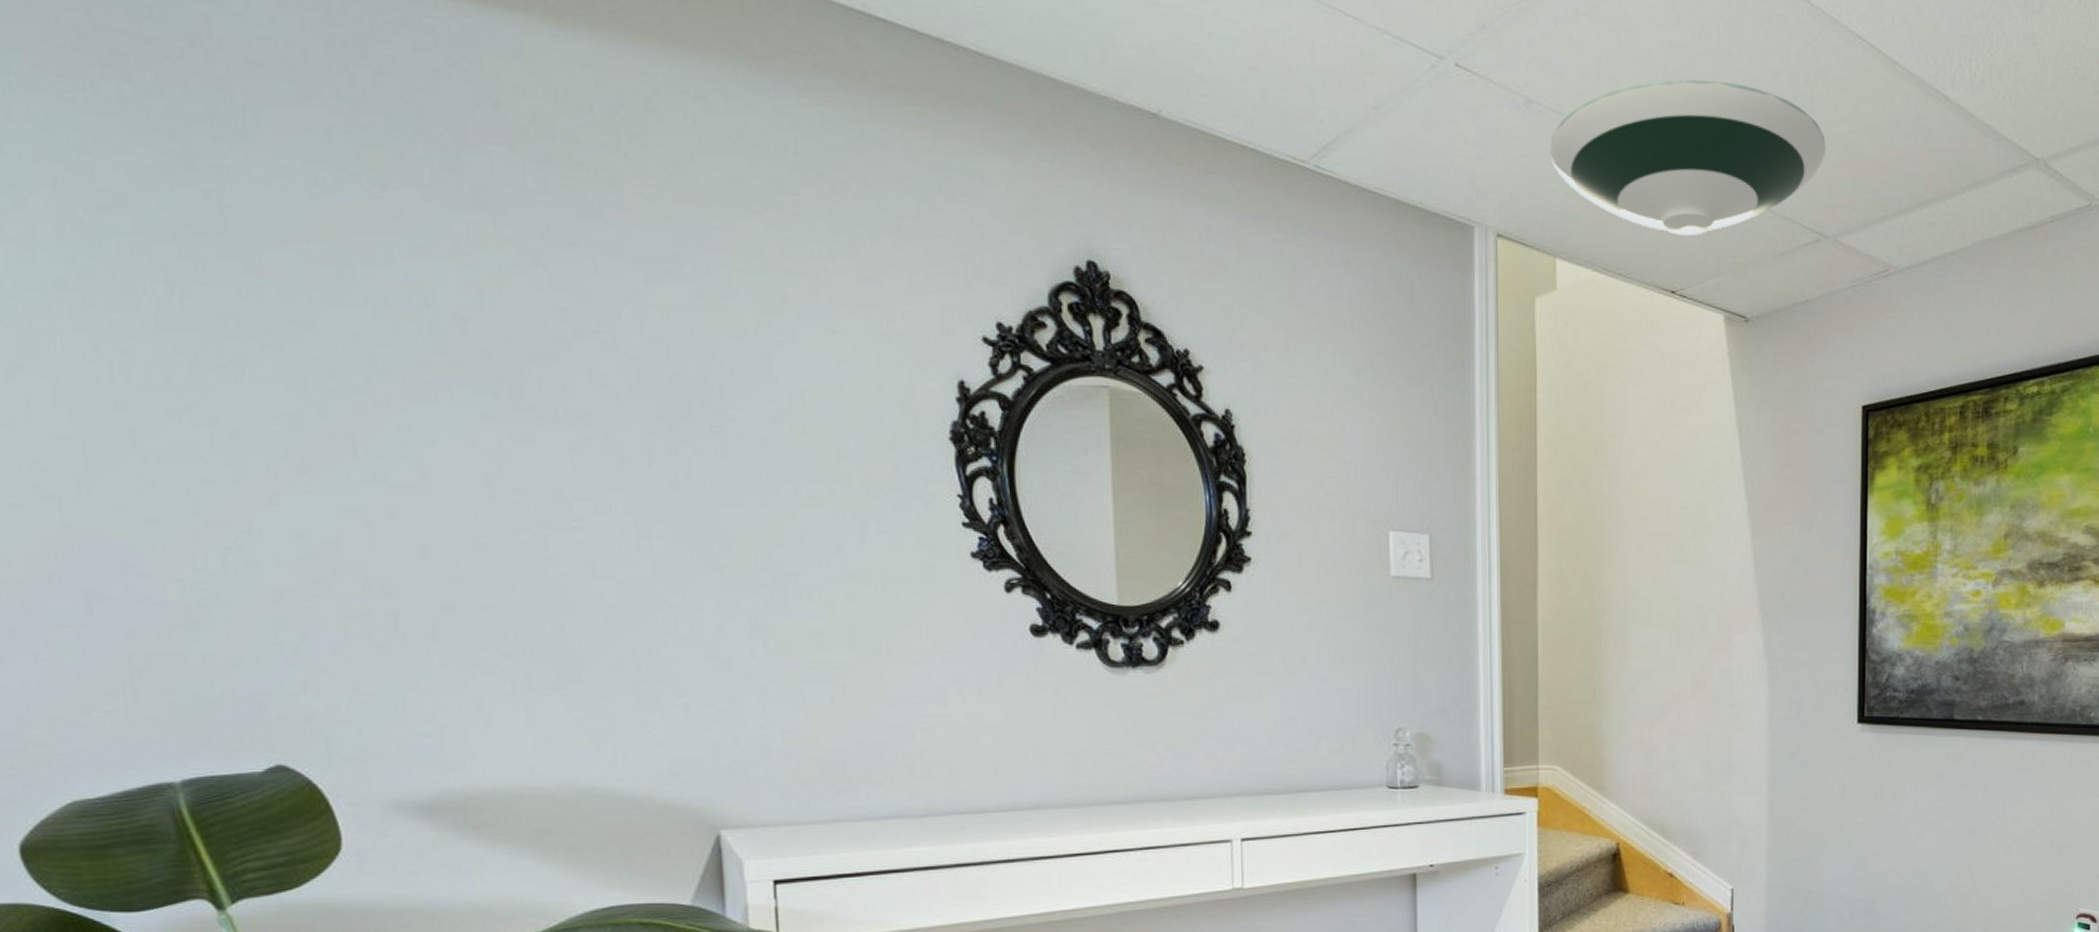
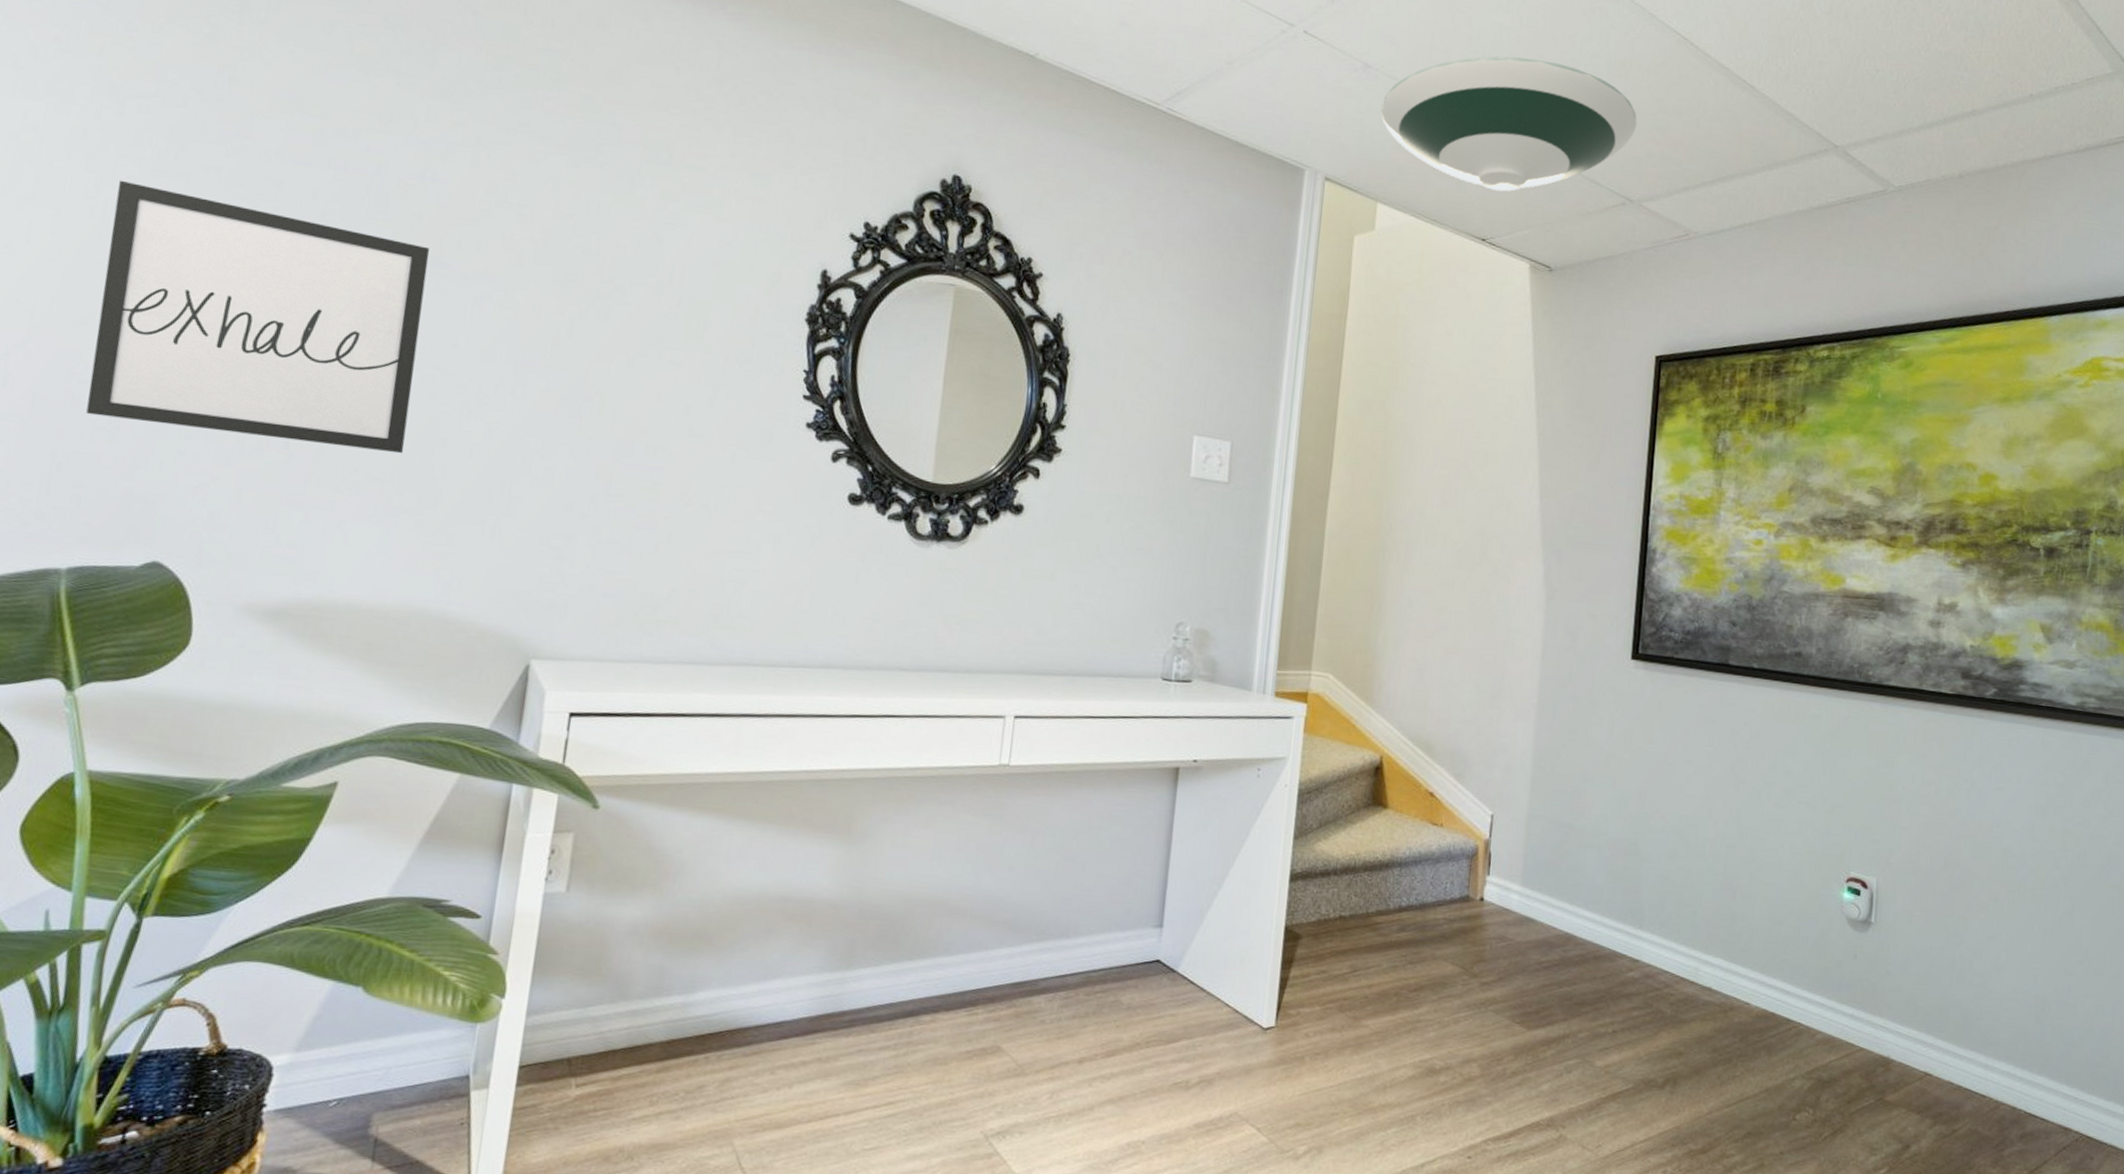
wall art: none [119,337,530,624] -> present [86,180,430,454]

